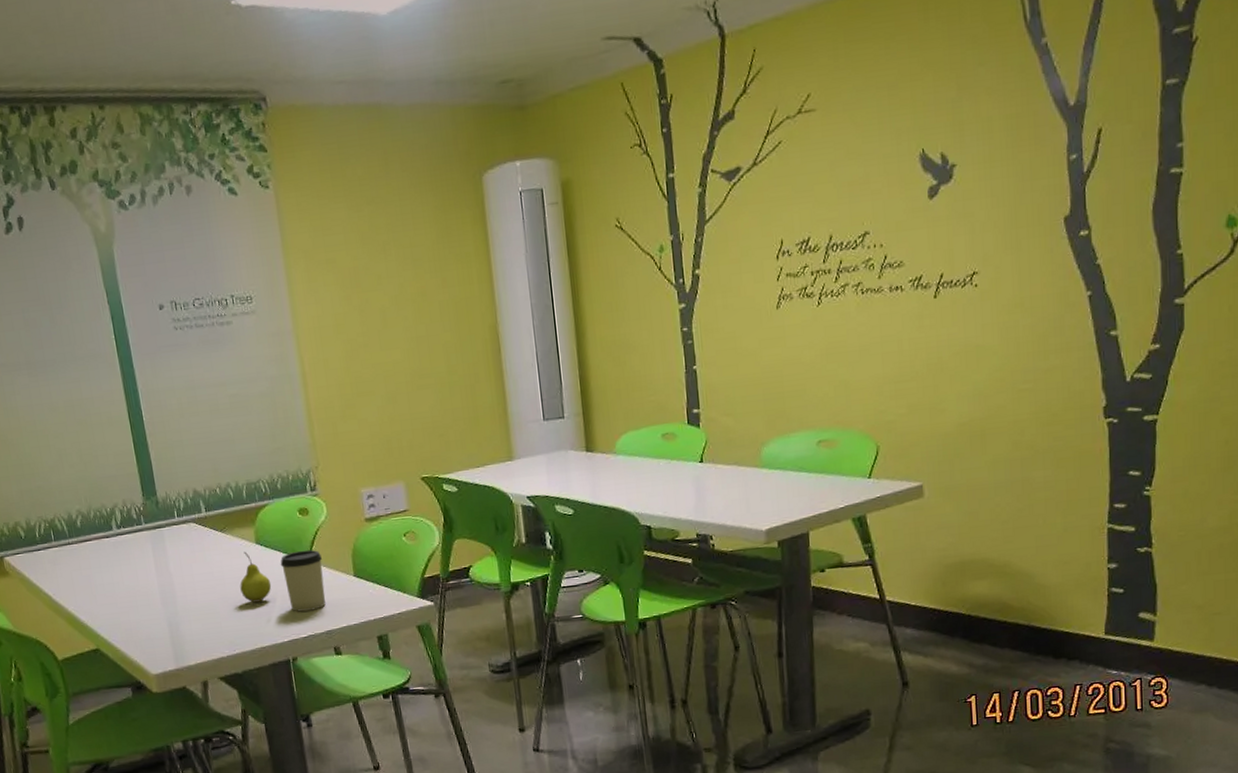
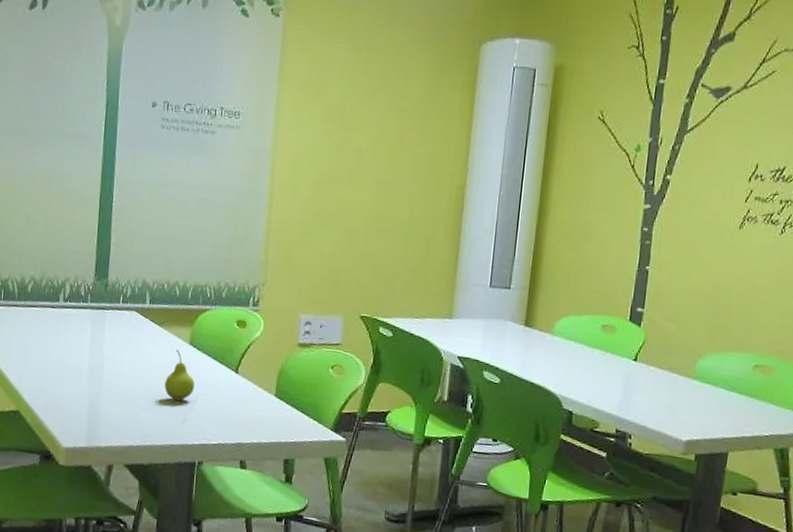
cup: present [280,549,326,612] -> none [208,360,249,421]

